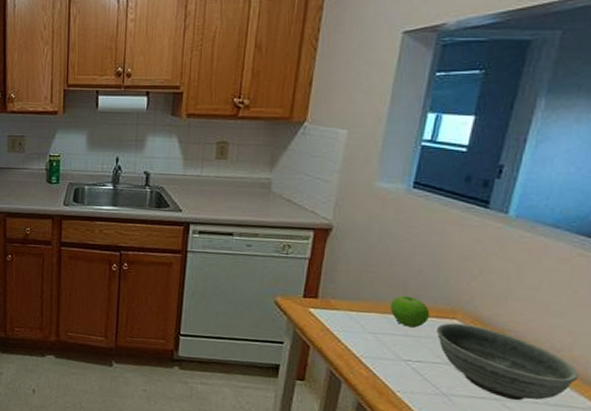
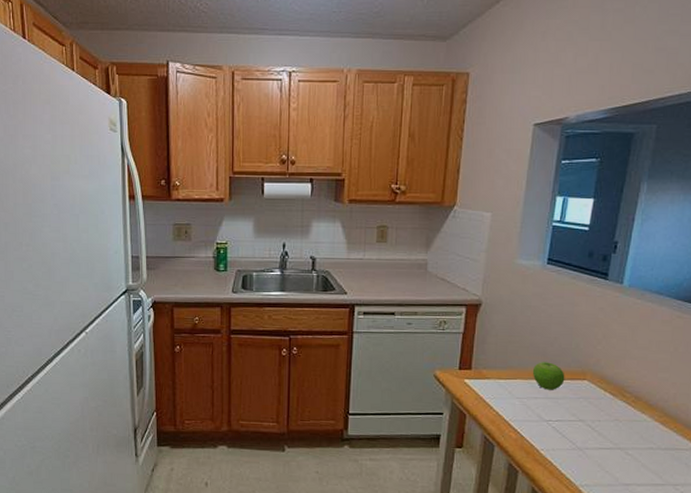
bowl: present [436,323,580,401] -> none [571,384,683,448]

